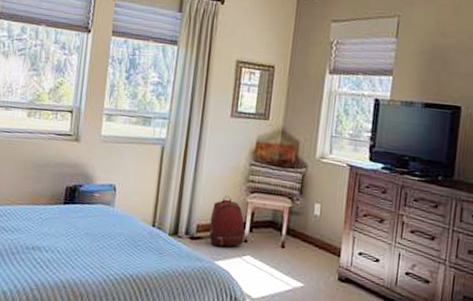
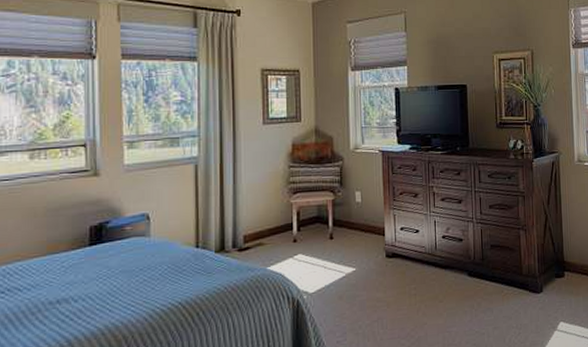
backpack: present [208,195,245,247] -> none [256,201,293,253]

